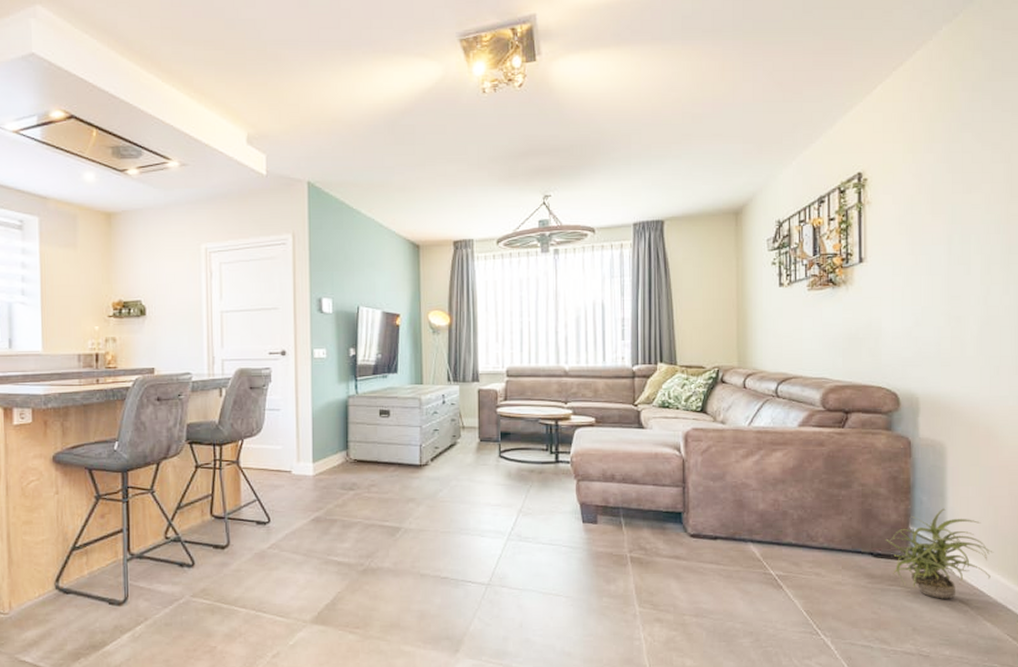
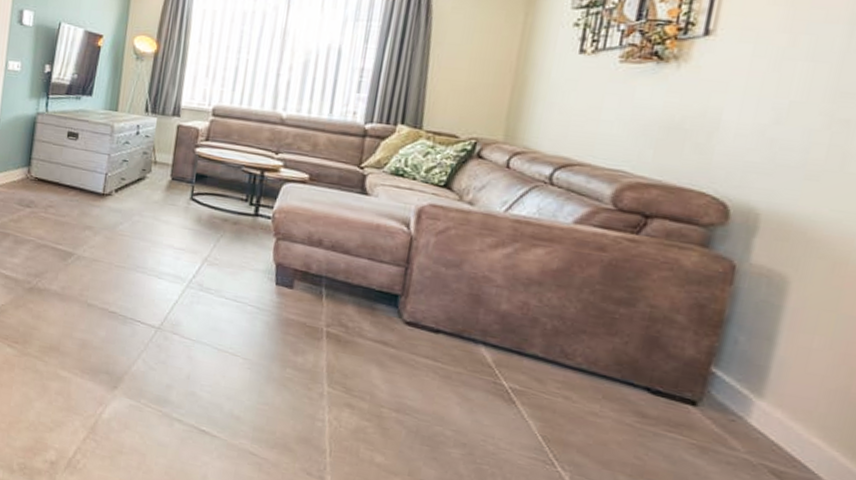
potted plant: present [886,508,994,599] -> none [672,354,837,466]

